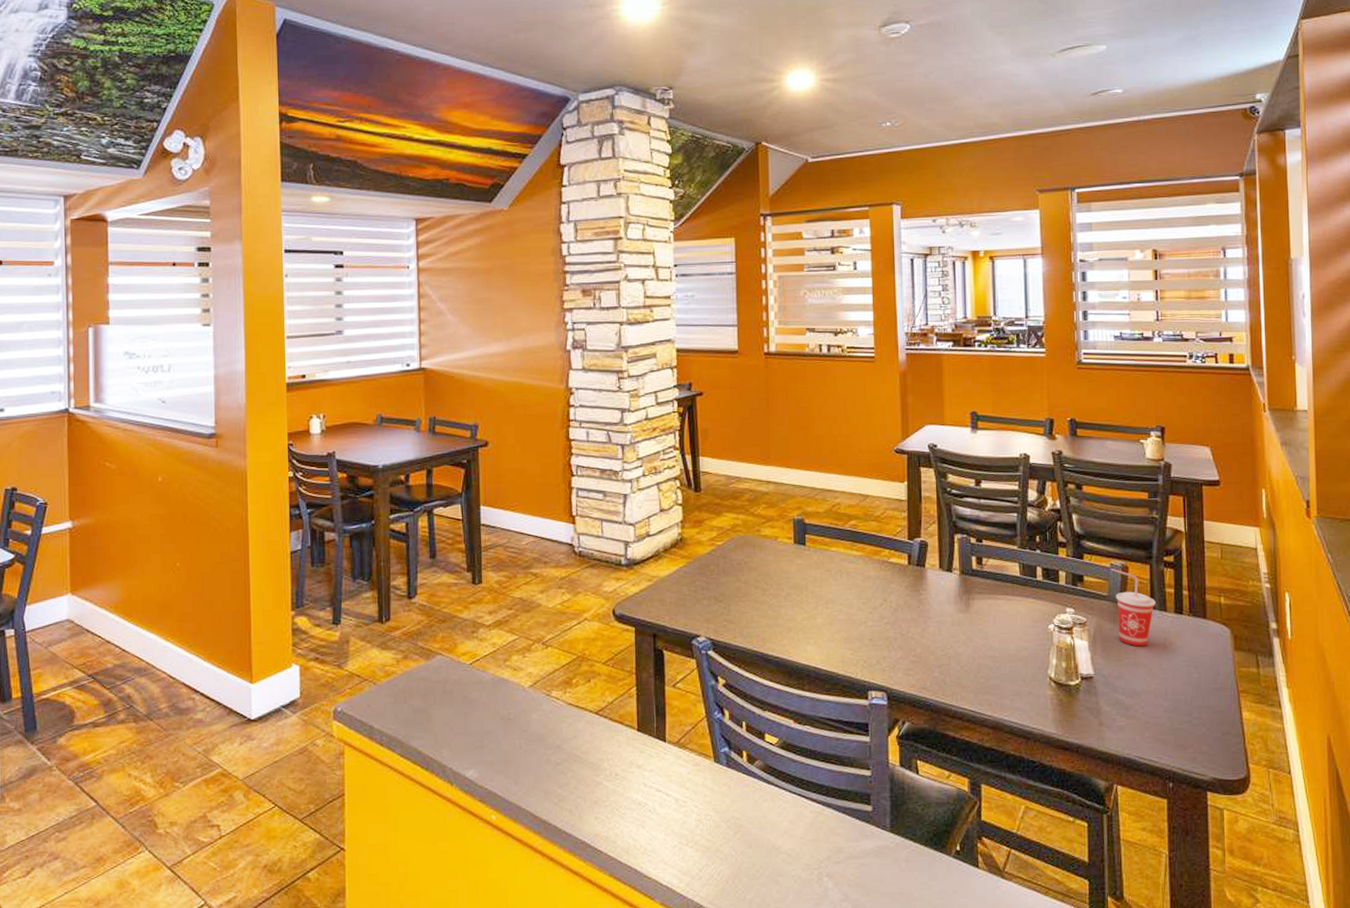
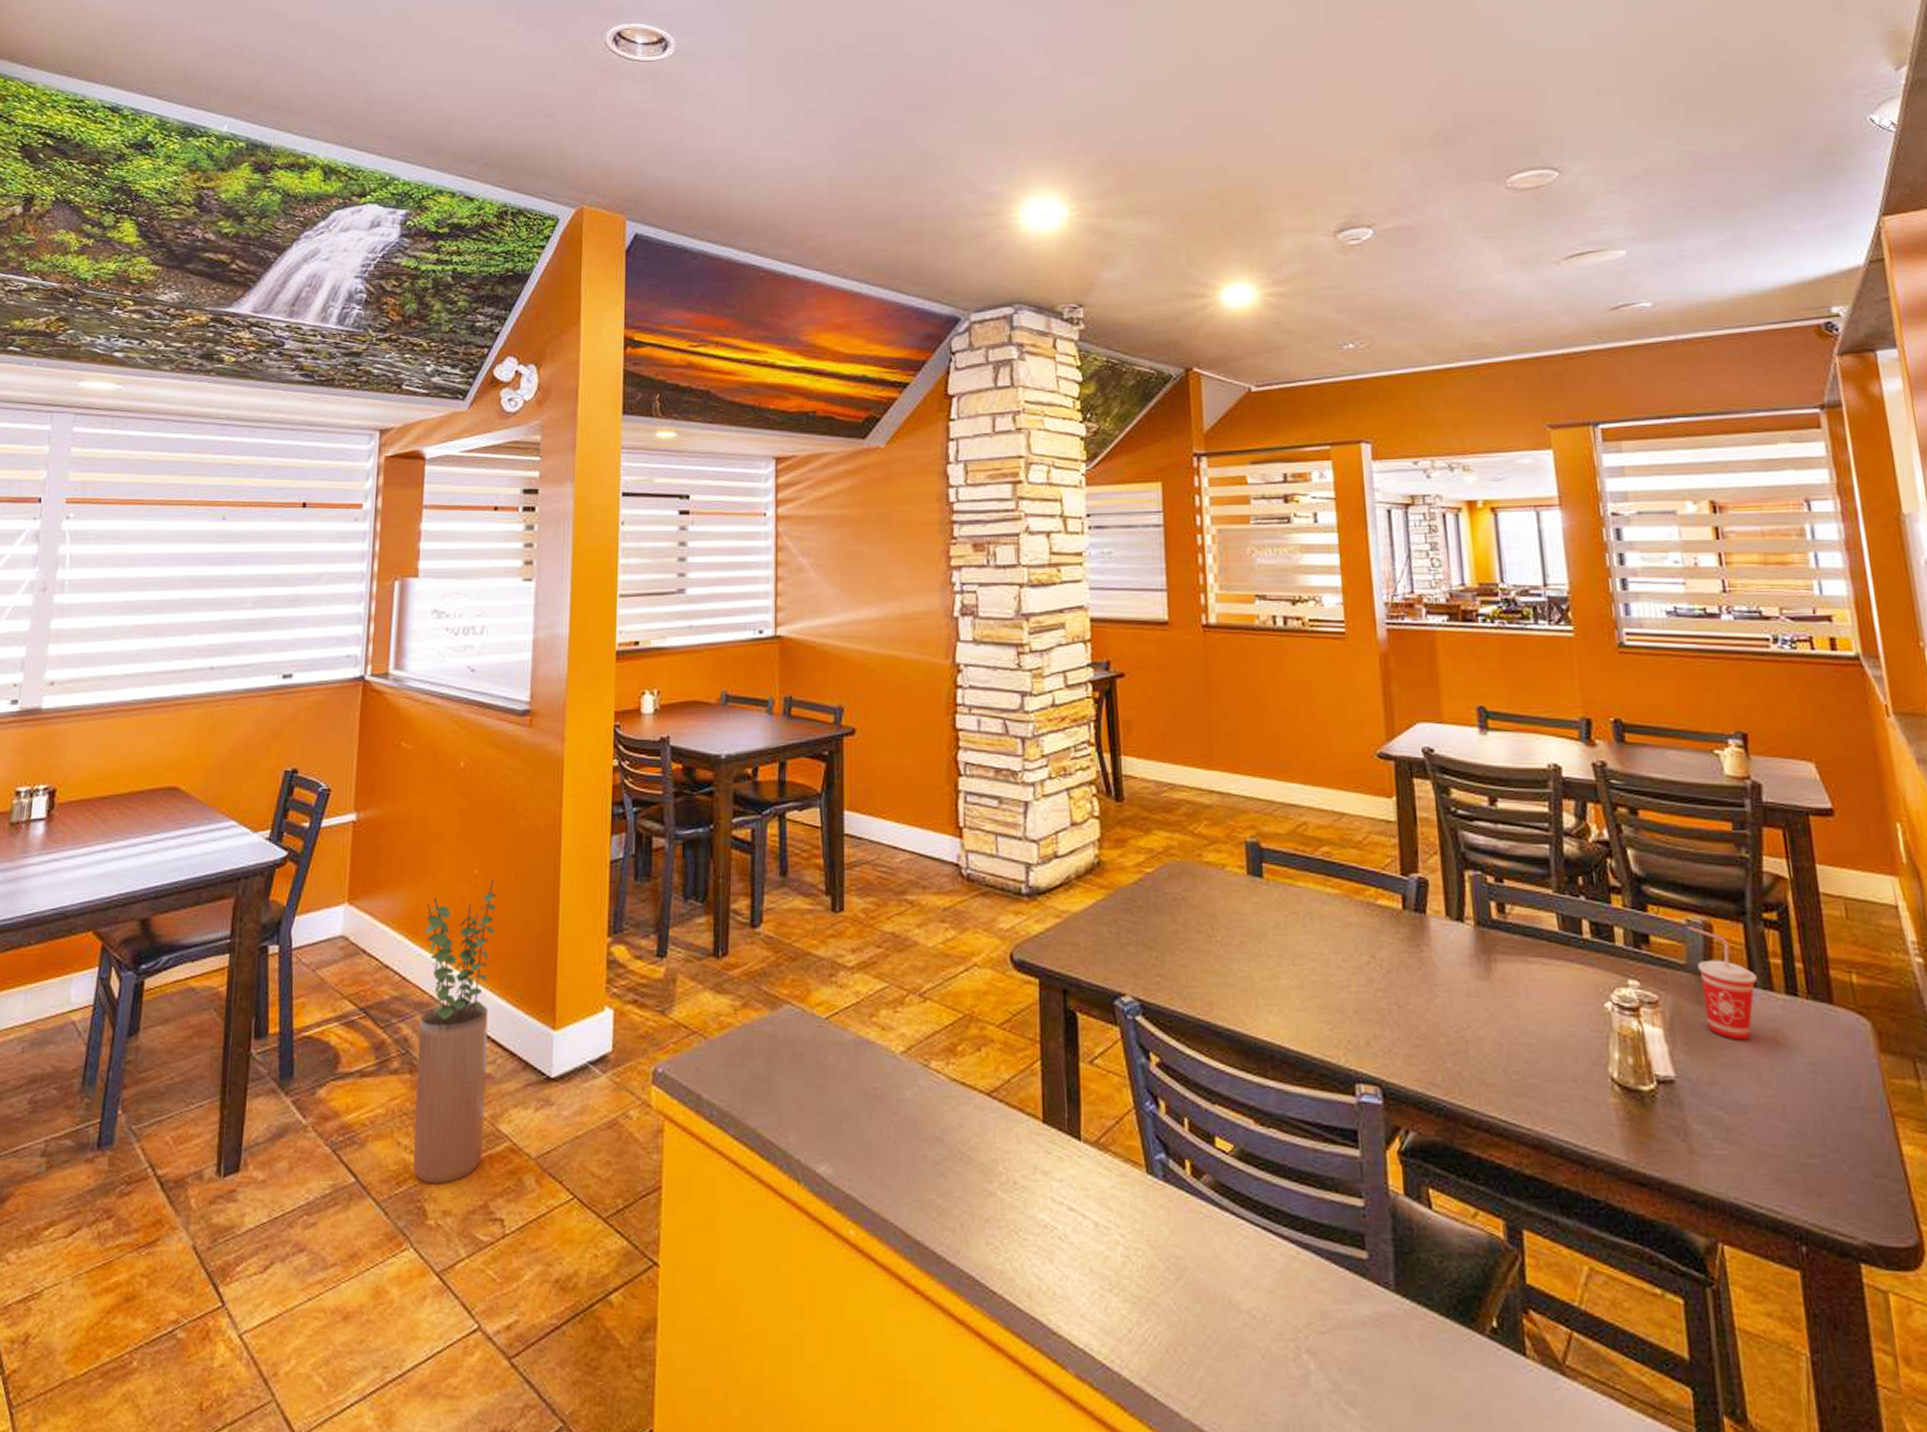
vase: none [138,569,199,804] -> present [412,878,498,1185]

